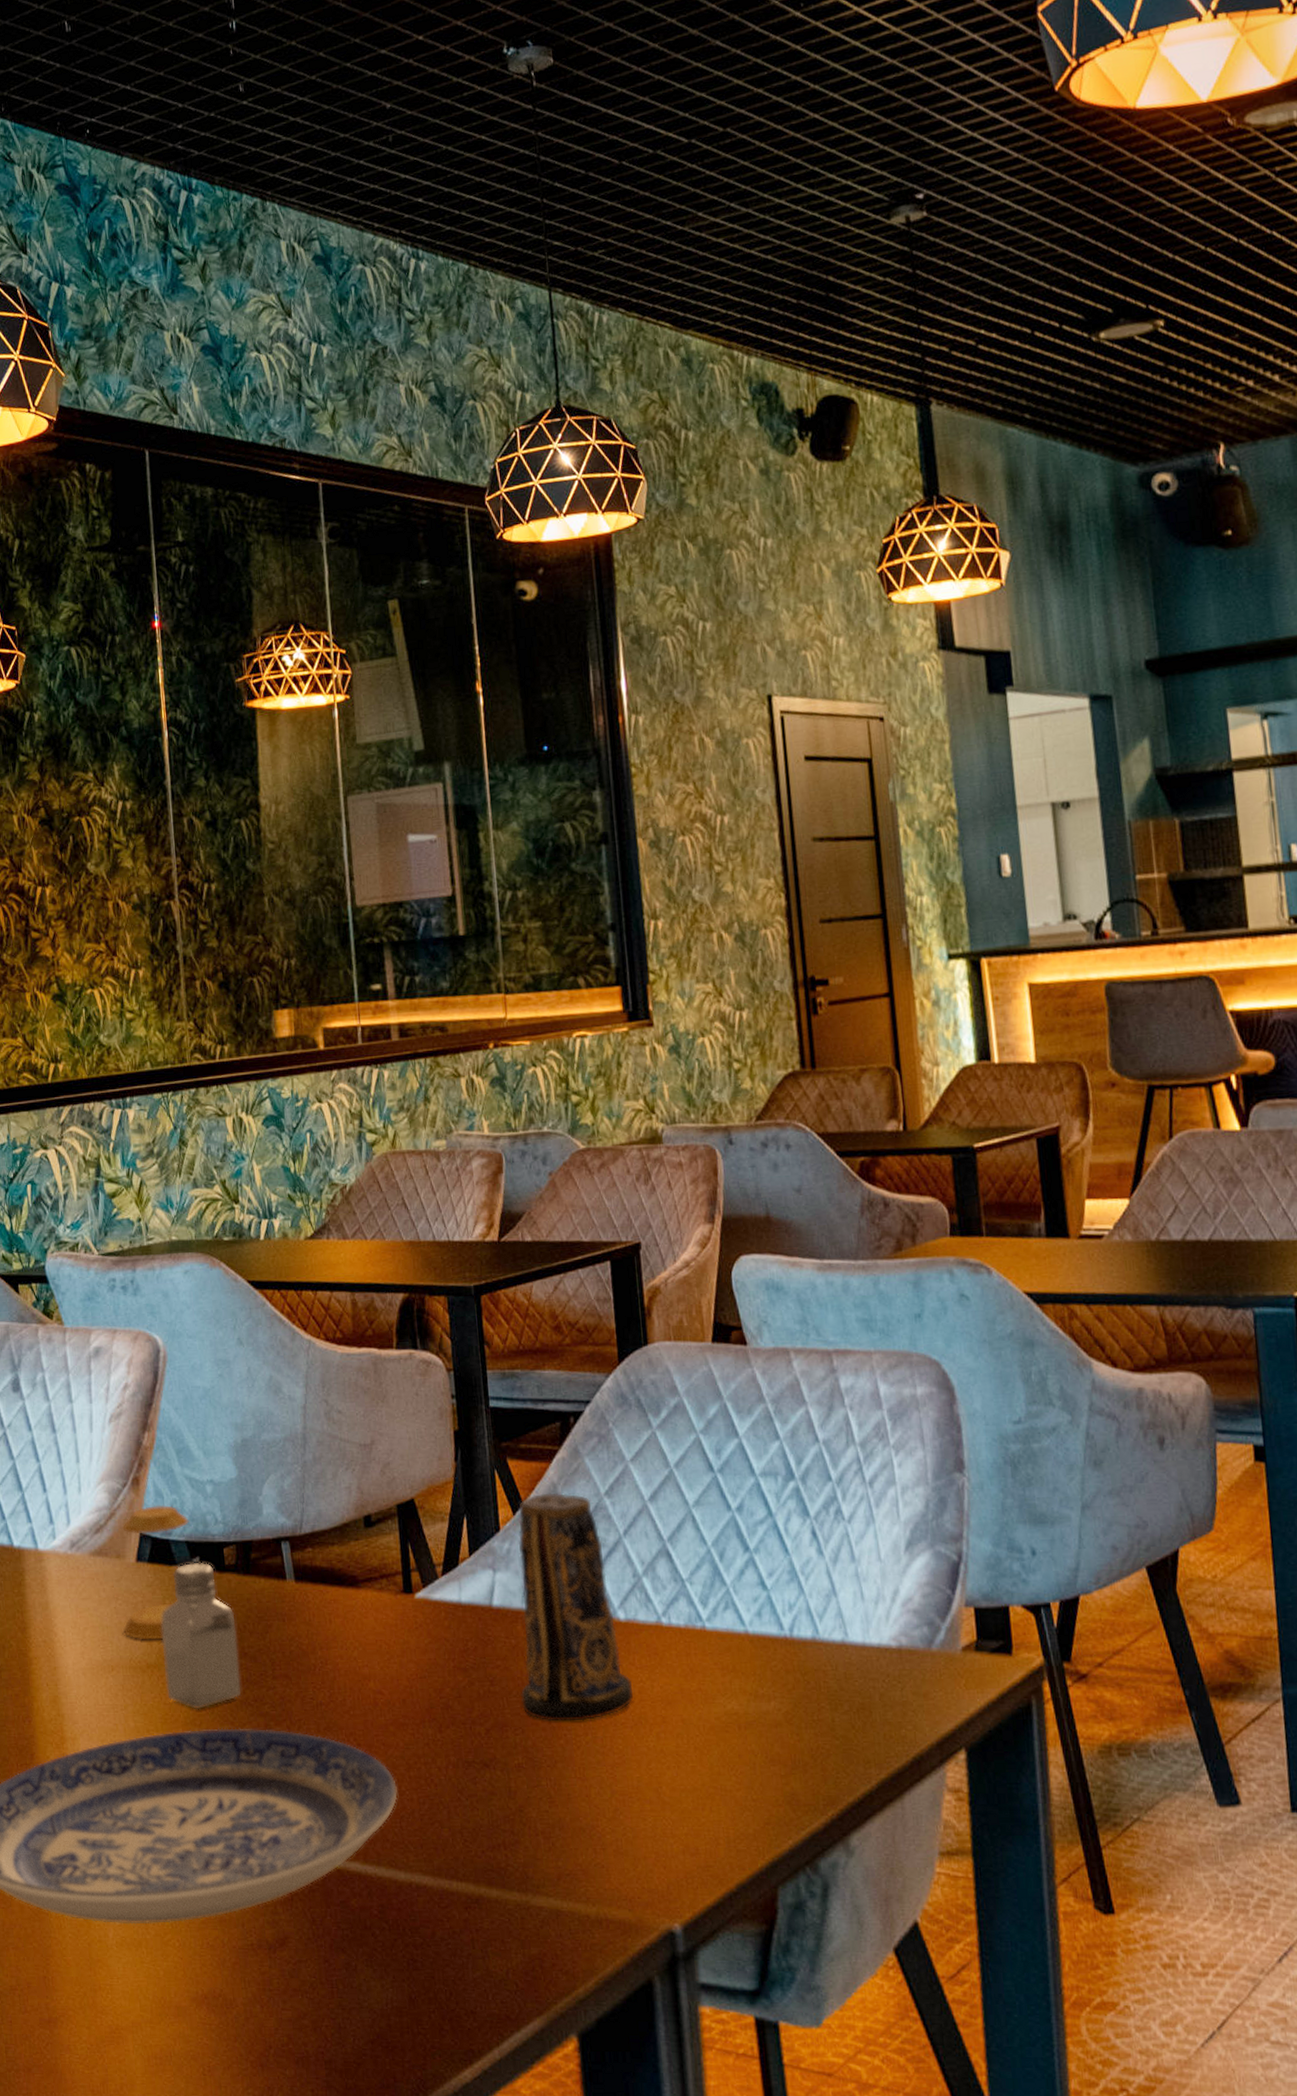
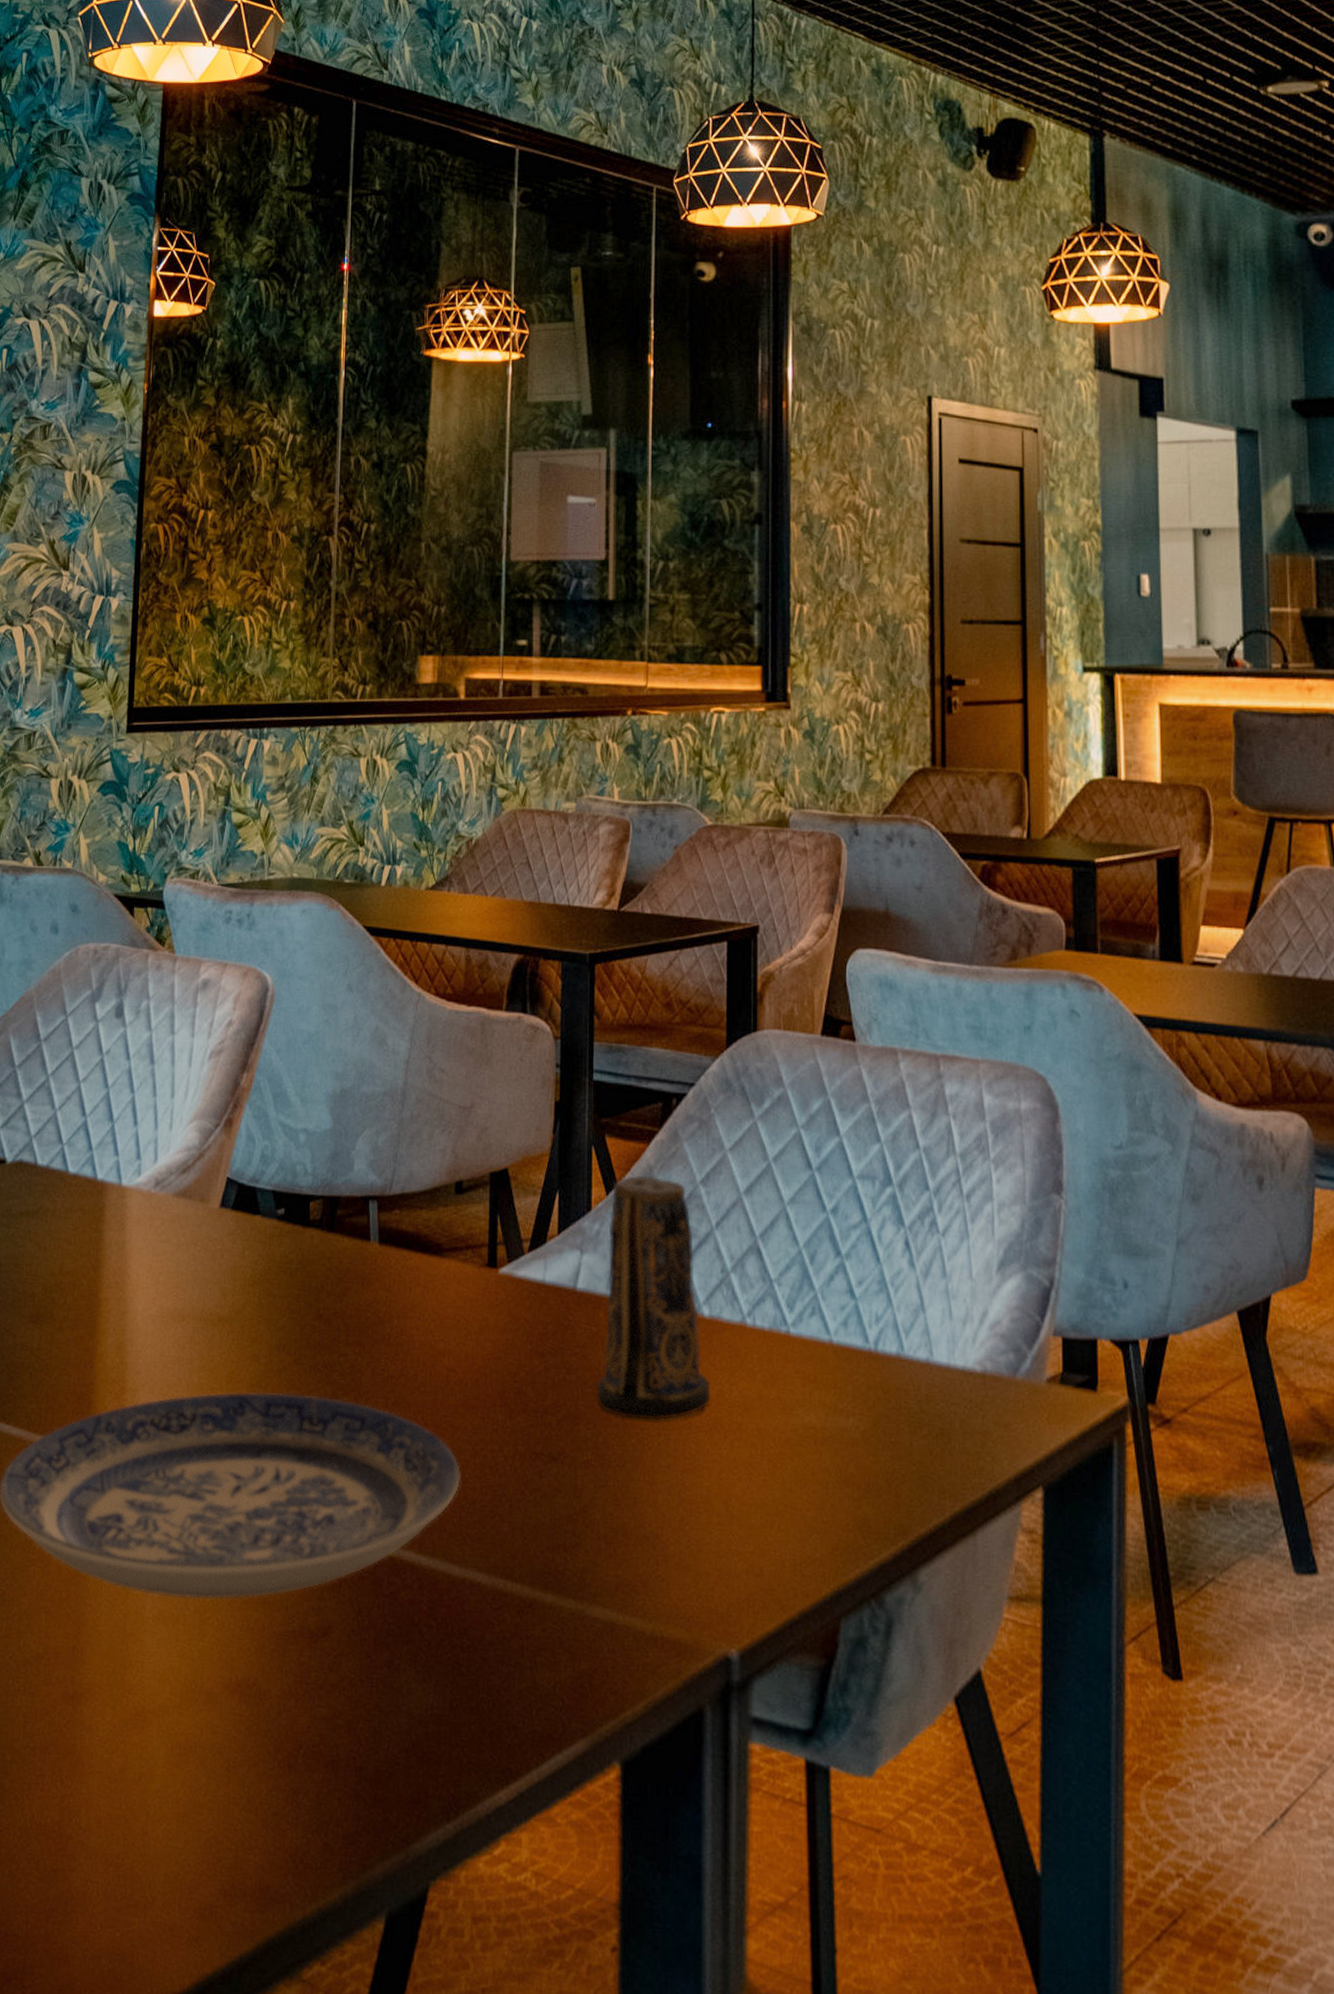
salt shaker: present [123,1505,189,1641] -> none [198,1150,278,1294]
saltshaker: present [161,1562,242,1710] -> none [236,1214,314,1372]

